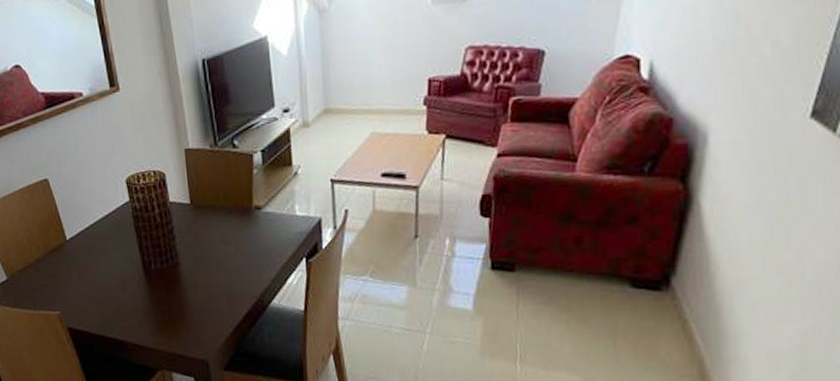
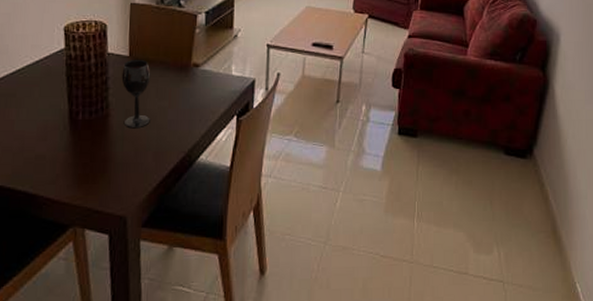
wine glass: none [185,205,219,276] -> present [121,59,151,129]

